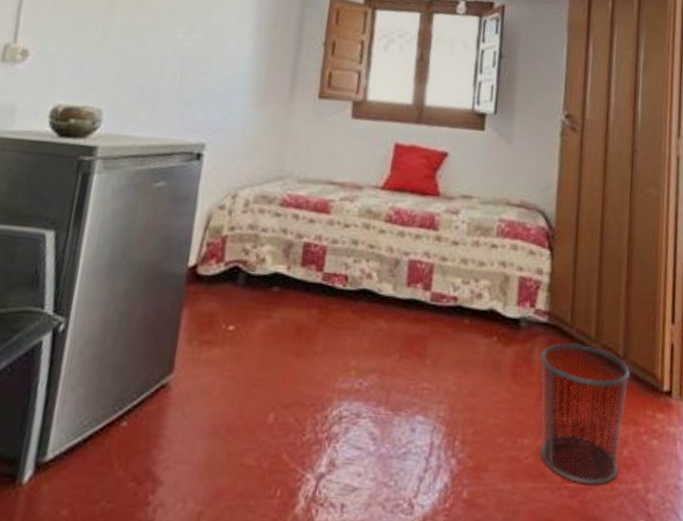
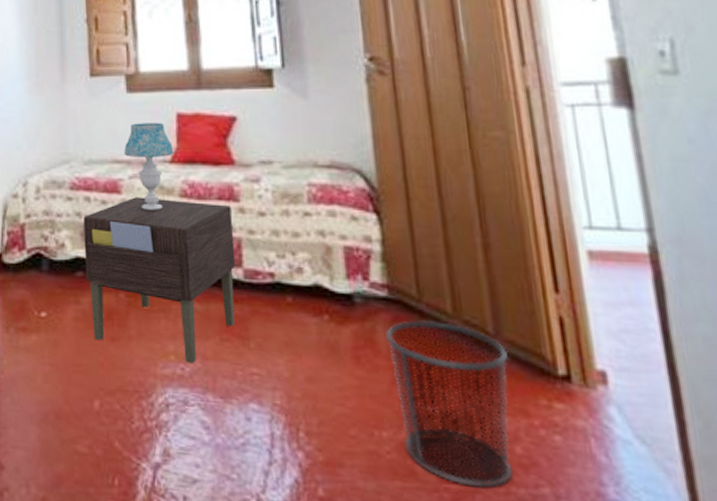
nightstand: none [279,218,430,380] -> present [83,197,236,365]
table lamp: none [339,148,387,234] -> present [124,123,174,211]

